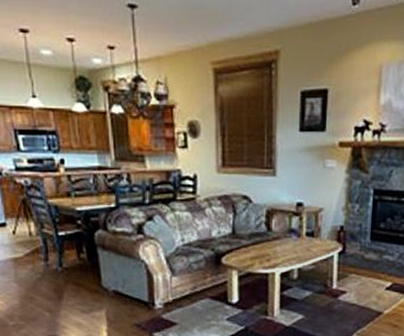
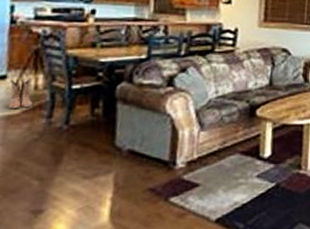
boots: none [9,225,31,253] -> present [8,78,33,109]

